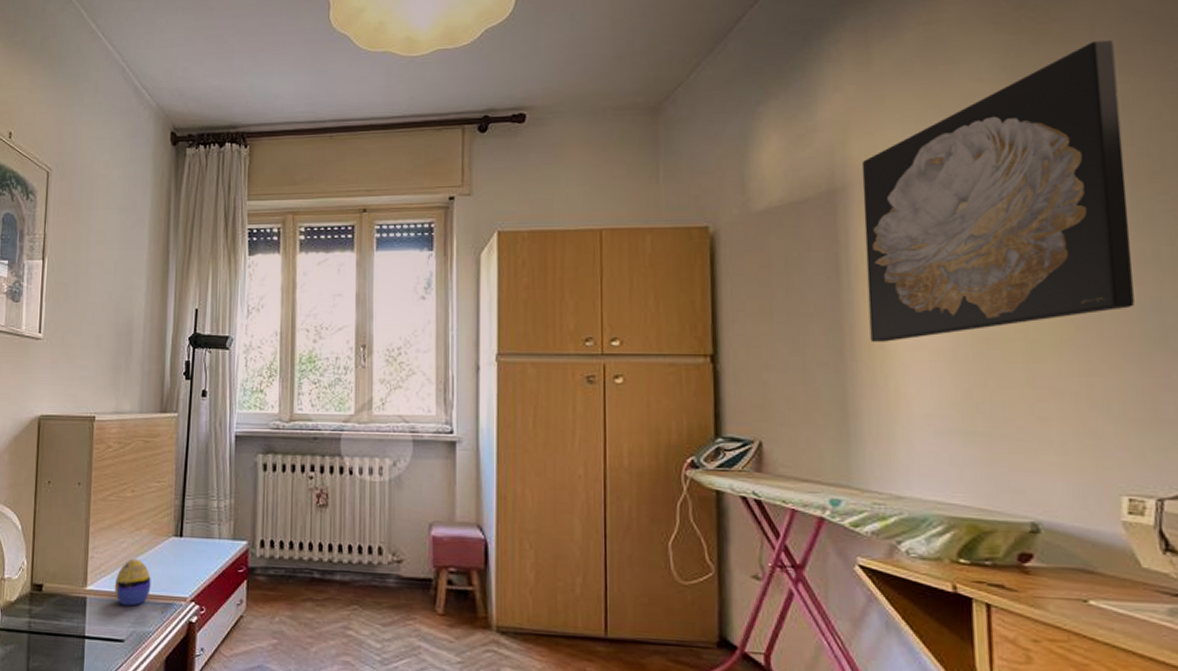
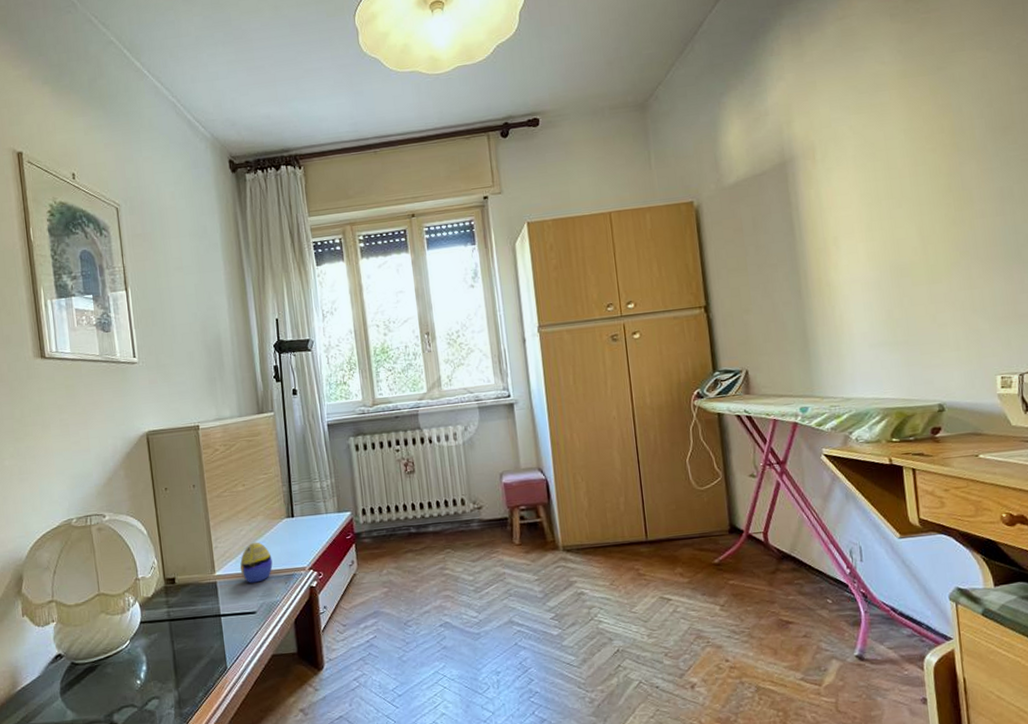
wall art: present [861,39,1134,342] -> none [803,24,998,281]

